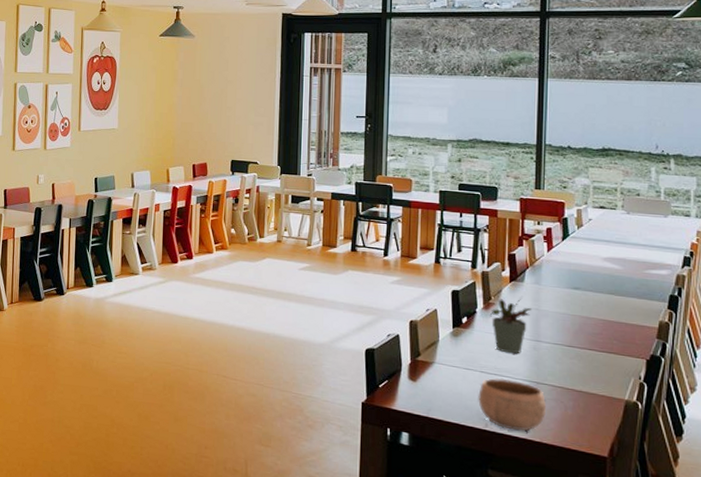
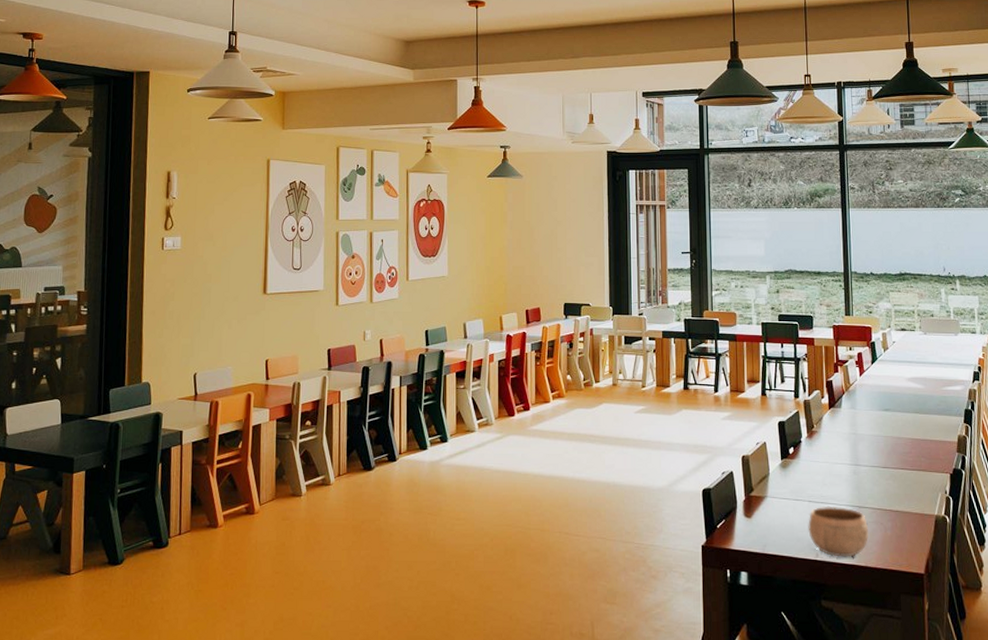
potted plant: present [489,298,531,354] -> none [813,424,850,480]

